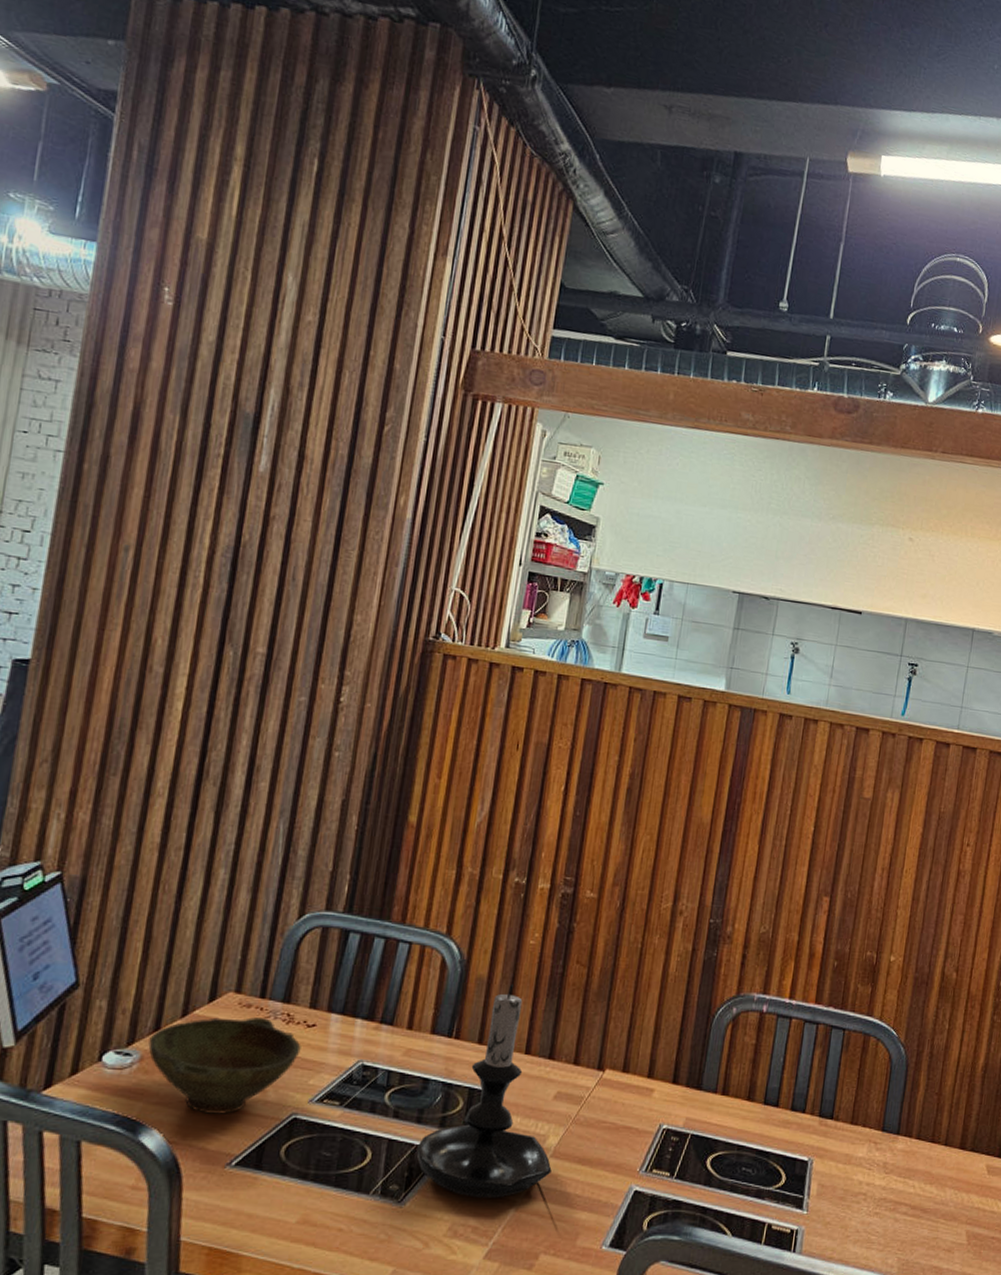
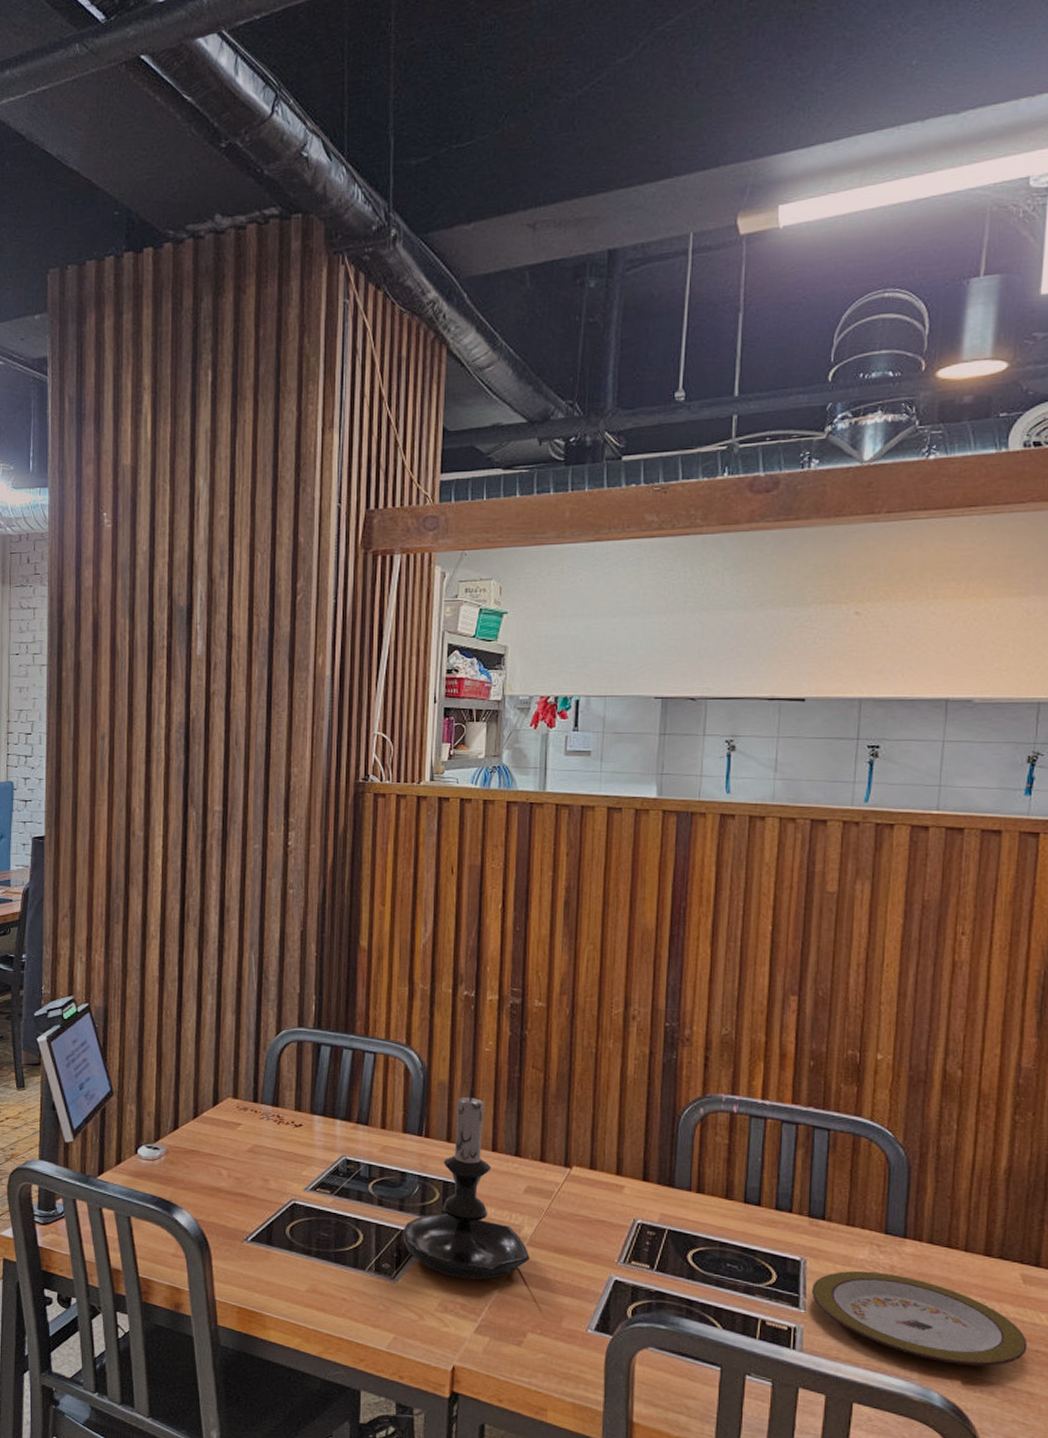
bowl: present [148,1017,301,1115] -> none [171,1119,292,1199]
plate: none [815,1168,987,1256] -> present [812,1270,1028,1366]

